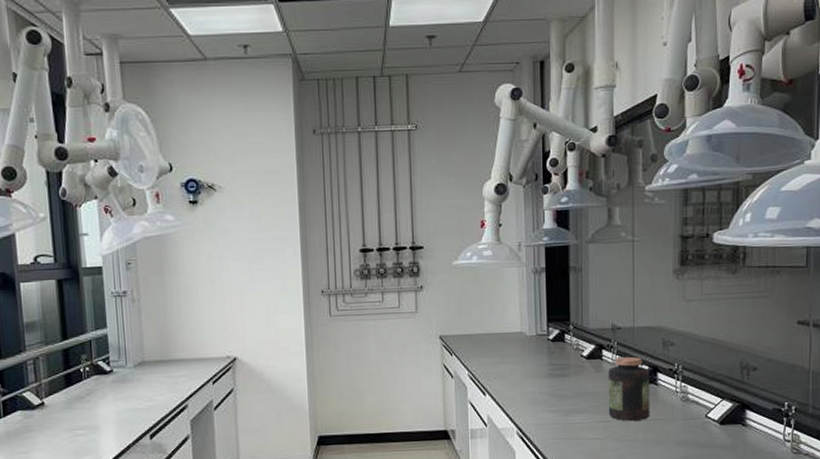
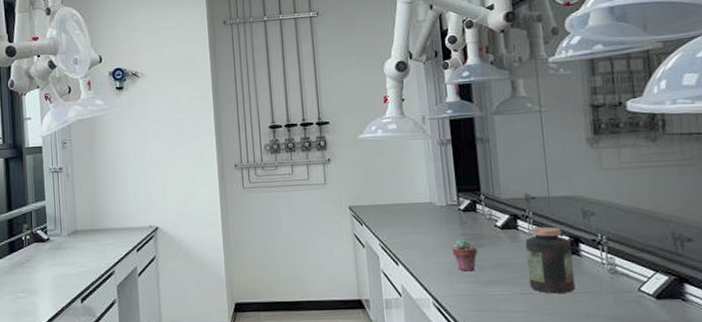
potted succulent: none [538,368,563,401] -> present [452,238,478,272]

